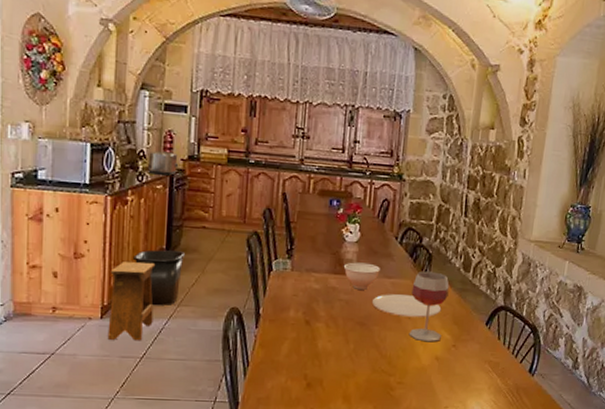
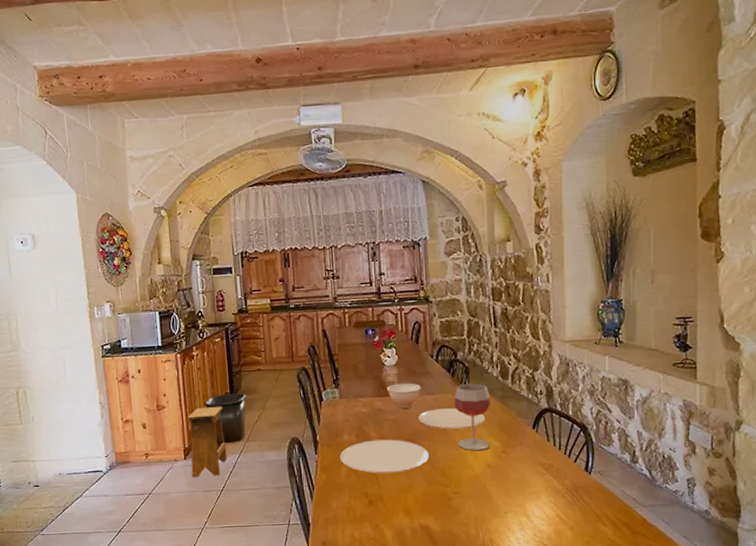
toaster: present [148,150,178,176] -> none [206,309,230,330]
plate: none [282,319,378,357] -> present [339,439,430,474]

